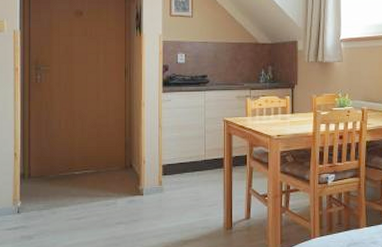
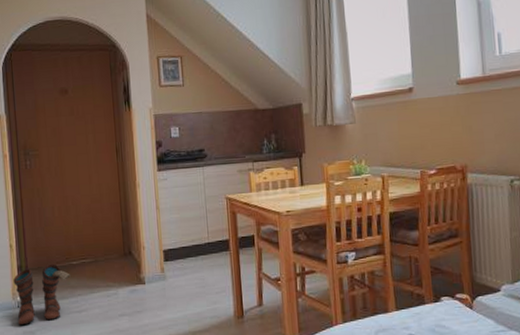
boots: none [15,173,72,230] -> present [13,263,71,326]

